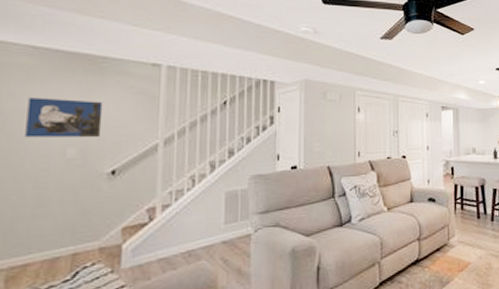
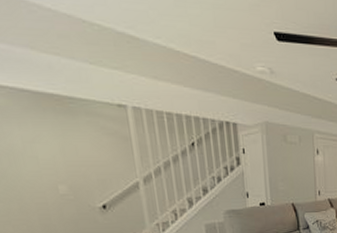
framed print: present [23,97,103,138] -> none [9,137,86,176]

